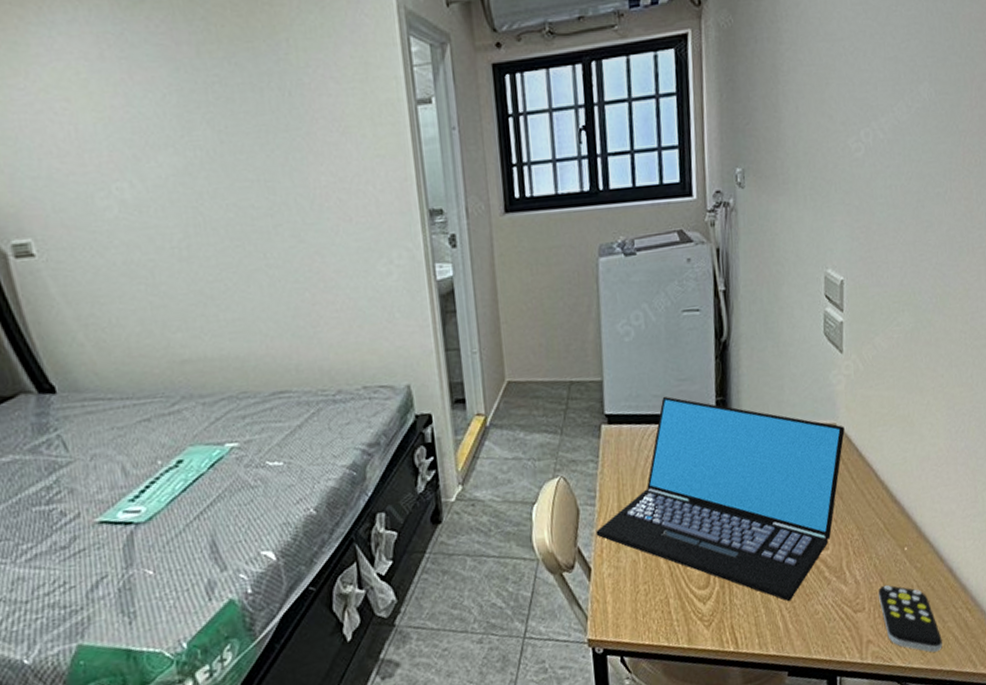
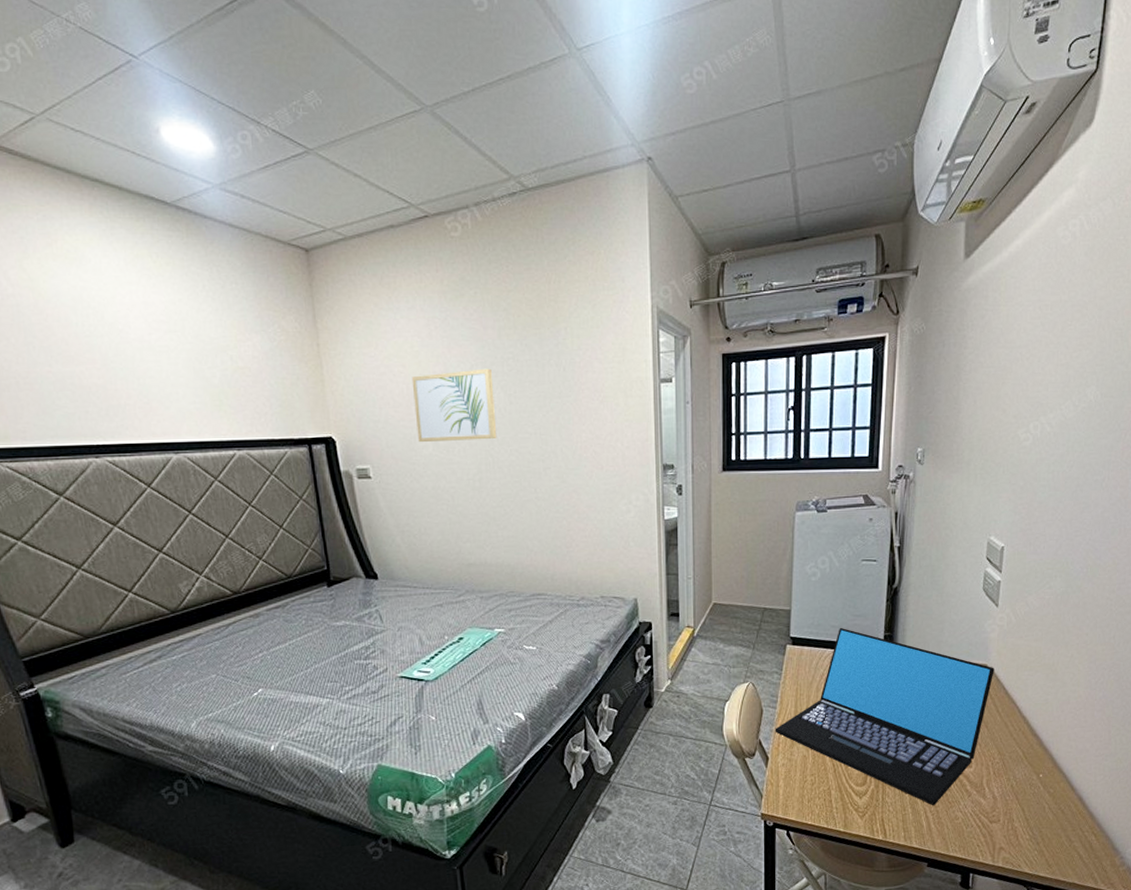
wall art: none [80,97,207,203] -> present [411,368,497,443]
remote control: present [878,584,942,653] -> none [1013,803,1068,865]

